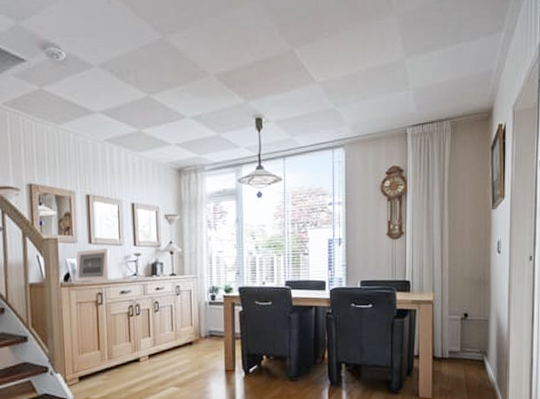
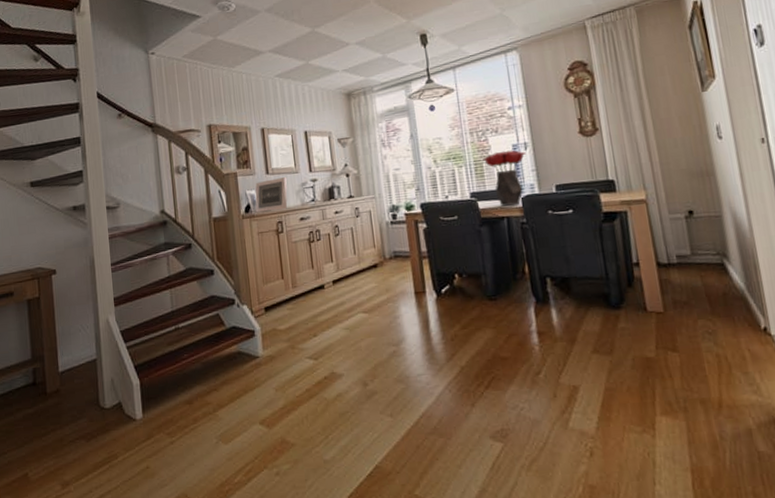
bouquet: none [300,244,339,296] -> present [482,150,526,206]

